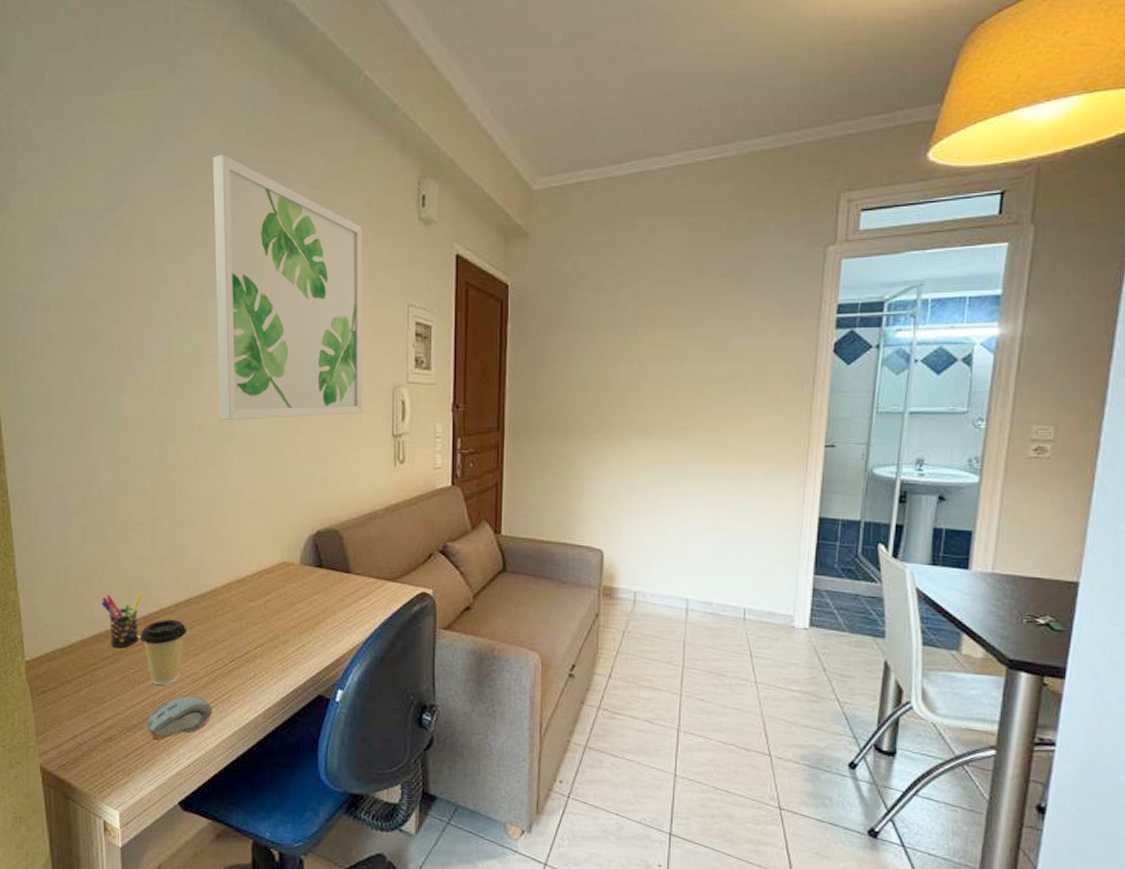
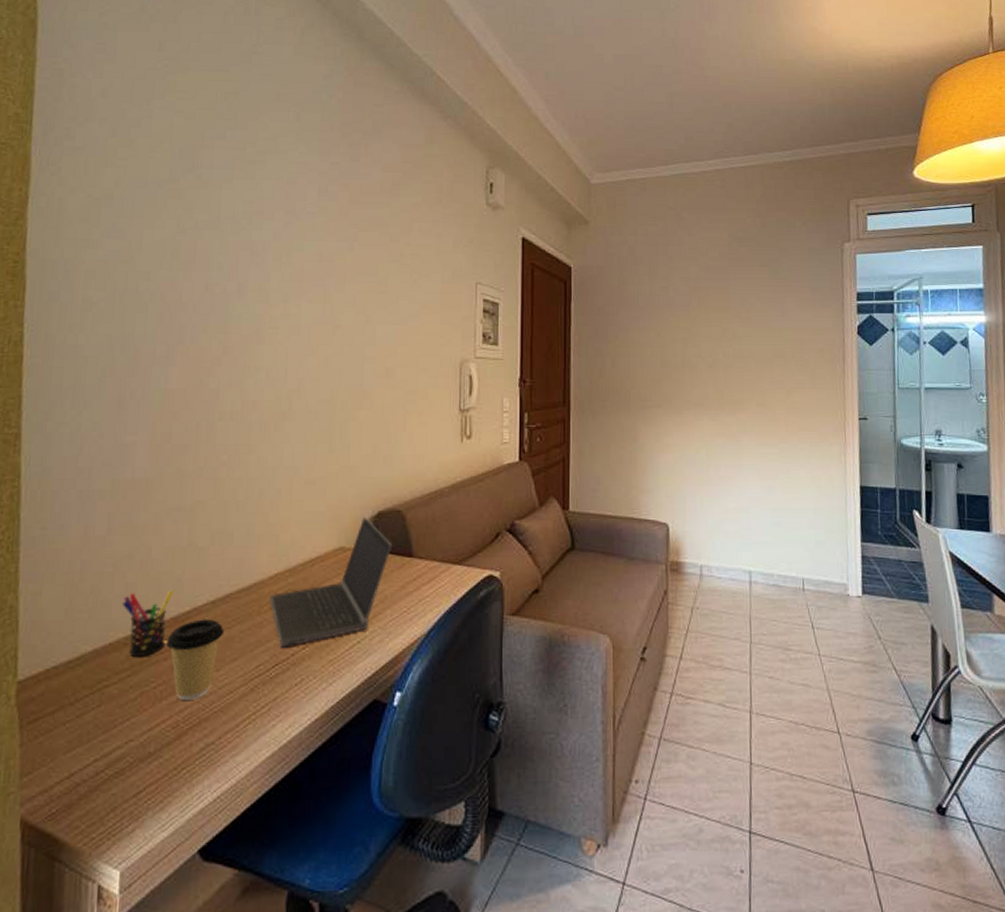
computer mouse: present [146,696,213,740] -> none [165,711,249,771]
wall art: present [213,154,363,420] -> none [277,135,432,394]
laptop computer: none [224,535,332,647] -> present [270,516,393,648]

